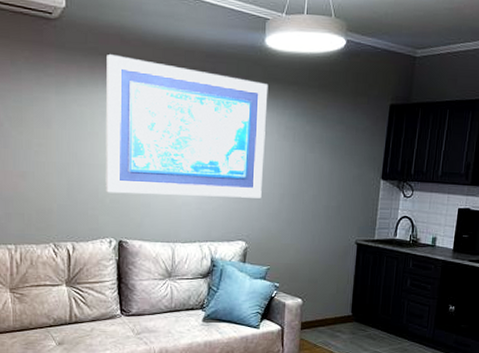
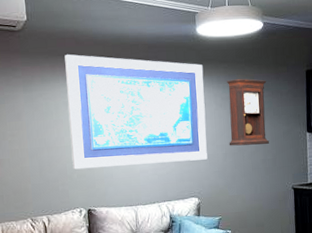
pendulum clock: none [288,106,342,188] -> present [227,79,270,146]

